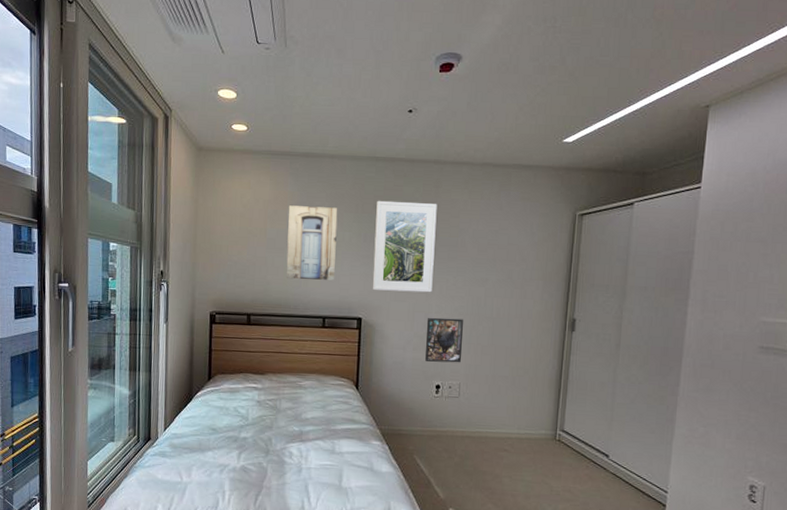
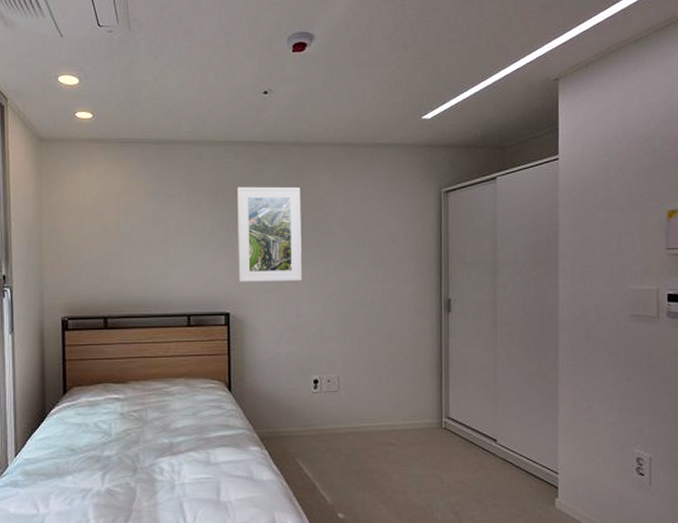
wall art: present [286,205,338,280] -> none [142,196,197,276]
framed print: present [425,317,464,363] -> none [299,307,339,356]

